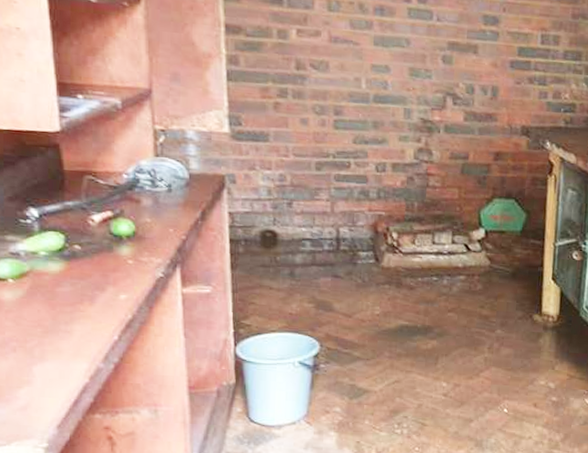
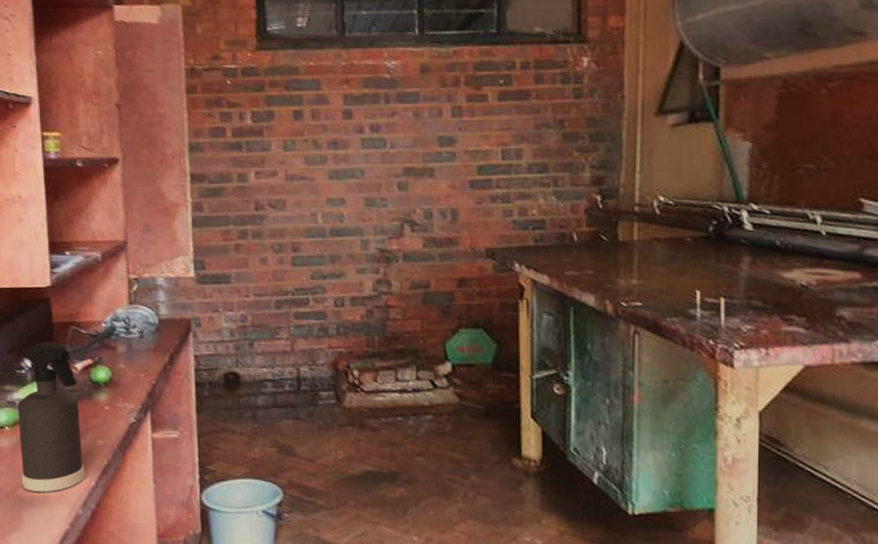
spray bottle: none [22,191,106,347] -> present [17,342,85,492]

